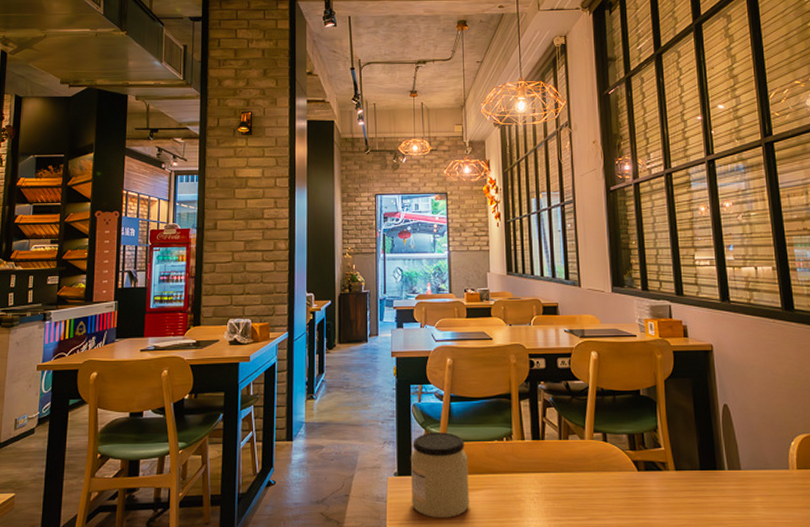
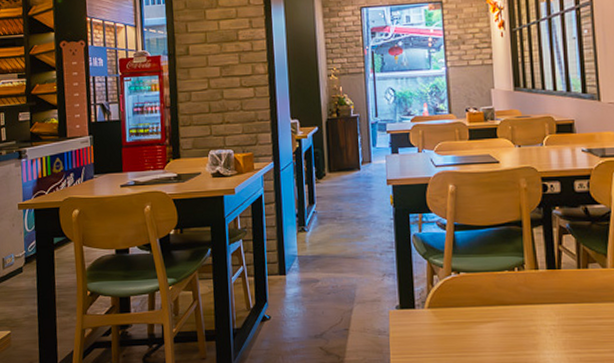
jar: present [410,432,469,519] -> none [412,263,479,352]

